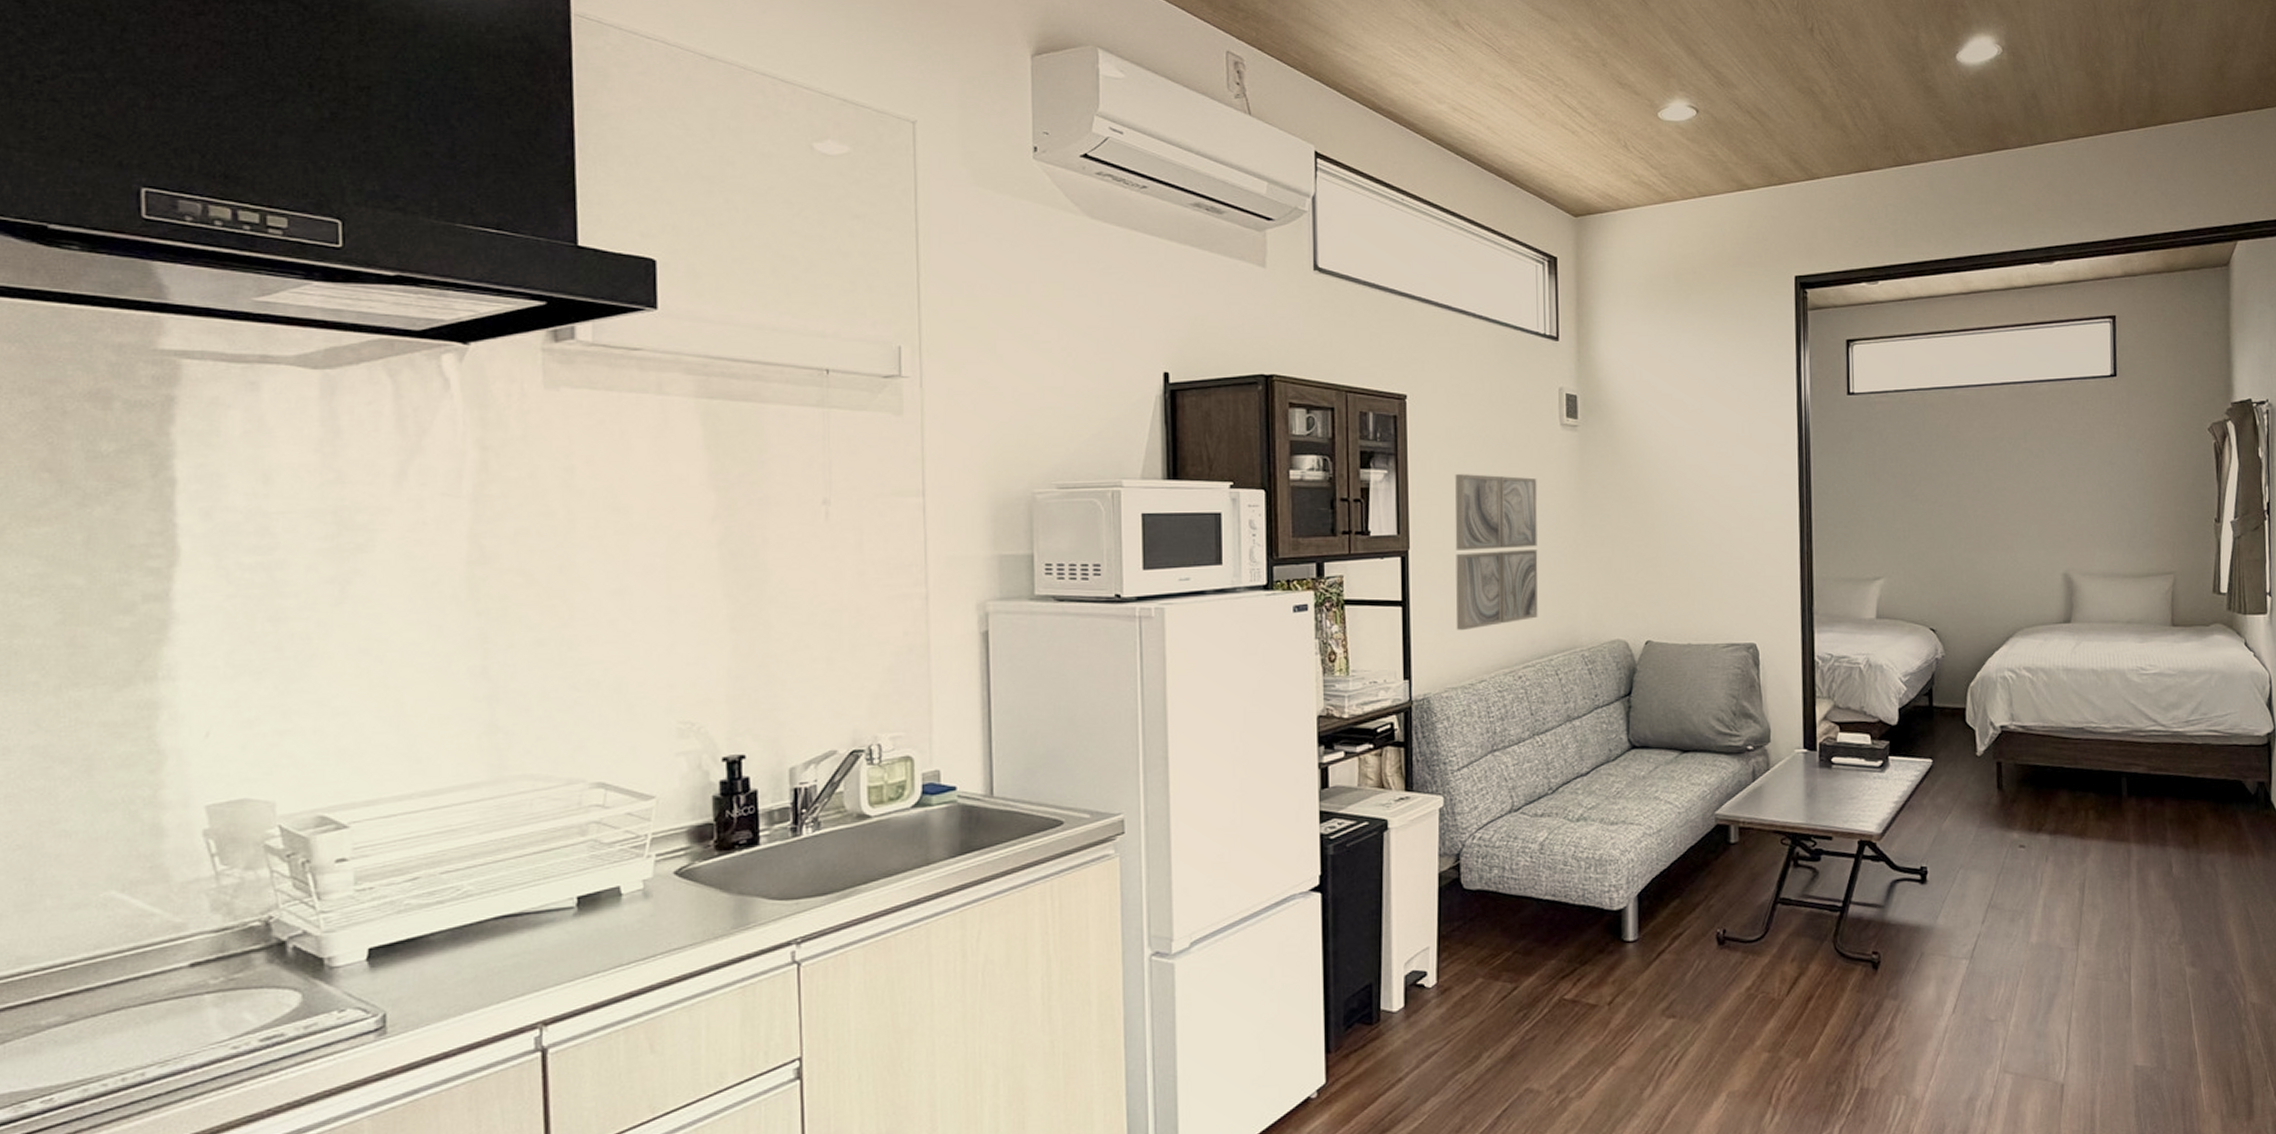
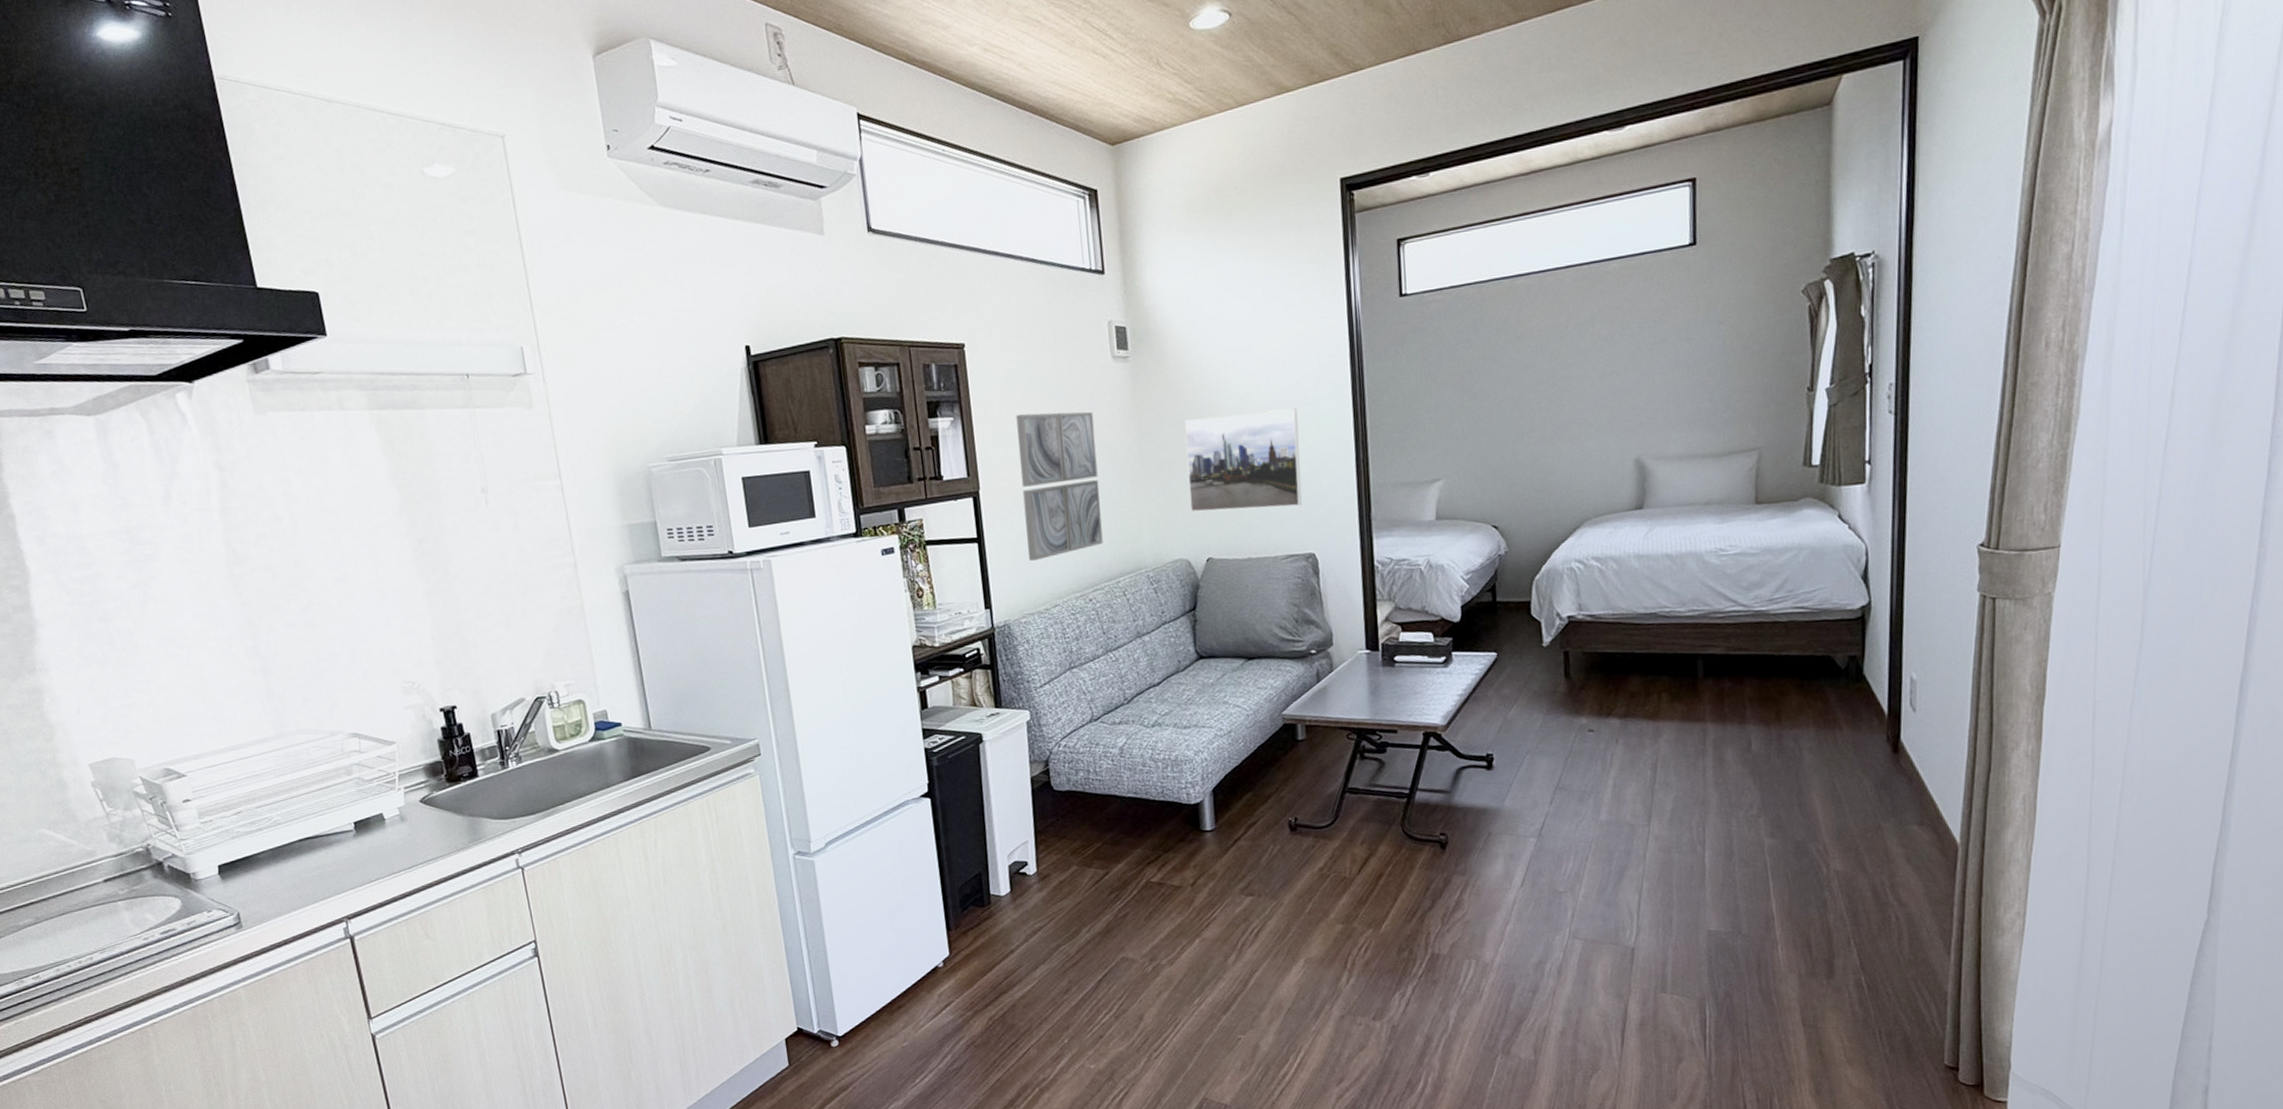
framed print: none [1630,494,1746,594] -> present [1184,408,1302,513]

